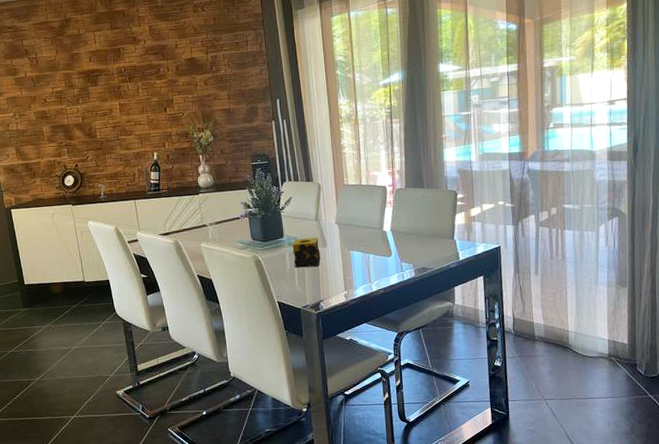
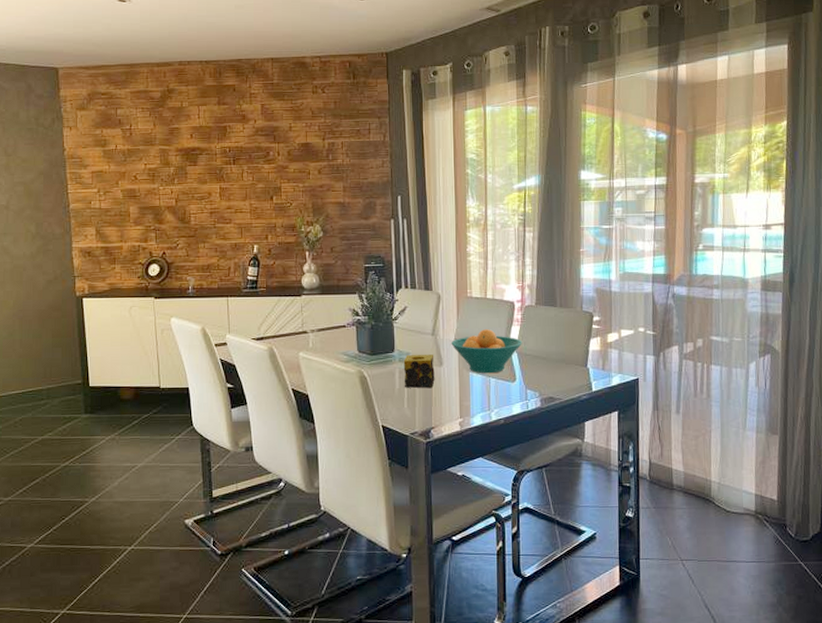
fruit bowl: none [332,212,396,251] -> present [451,329,523,374]

